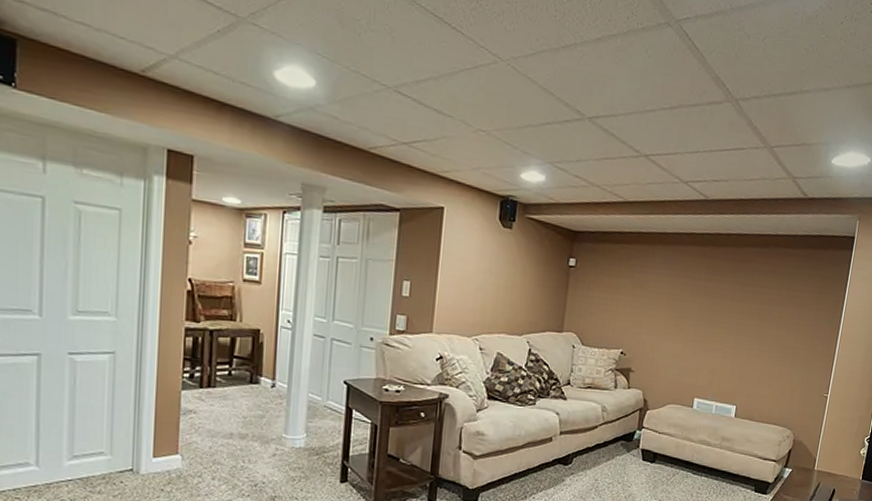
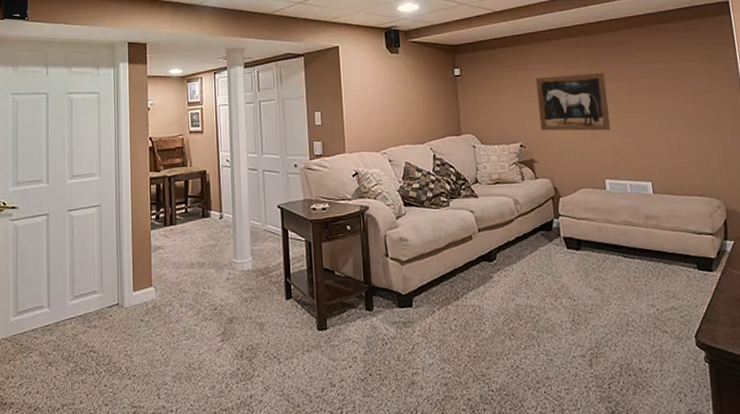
wall art: none [645,283,721,350] -> present [535,73,611,131]

